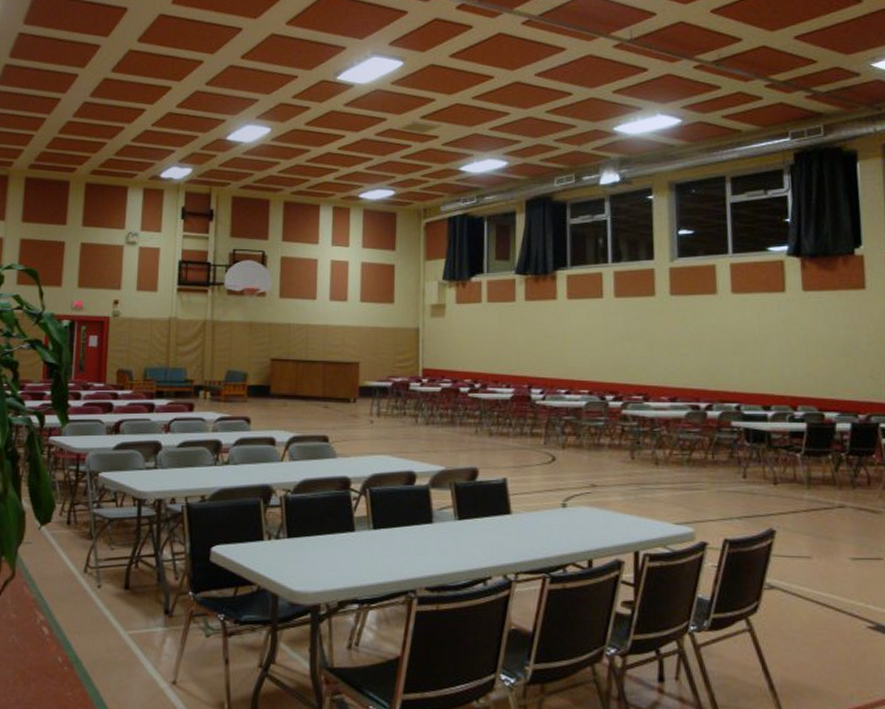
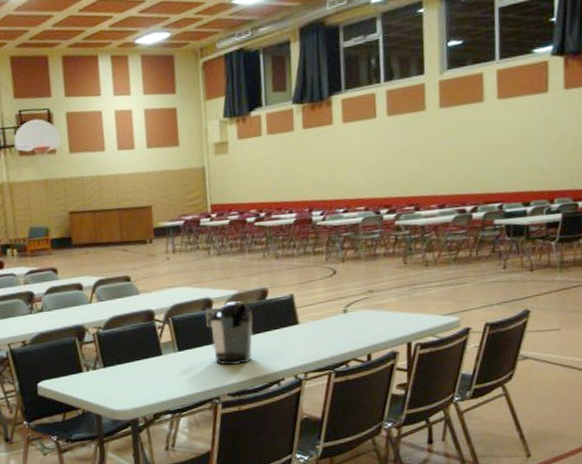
coffee maker: none [406,478,460,553] -> present [205,301,254,366]

